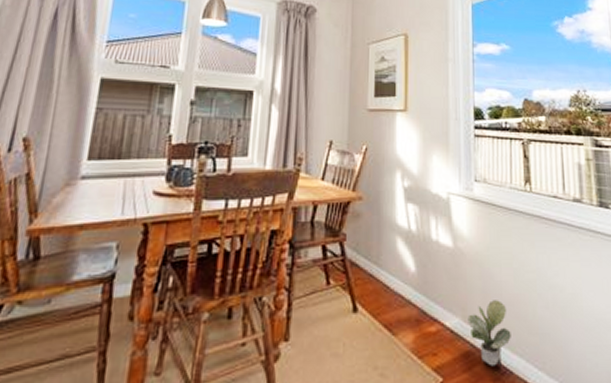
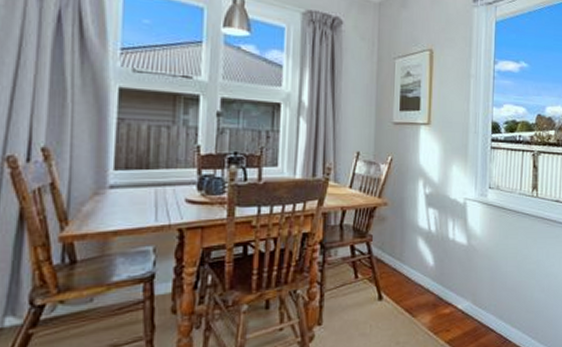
potted plant: present [468,300,511,367] -> none [477,286,512,338]

